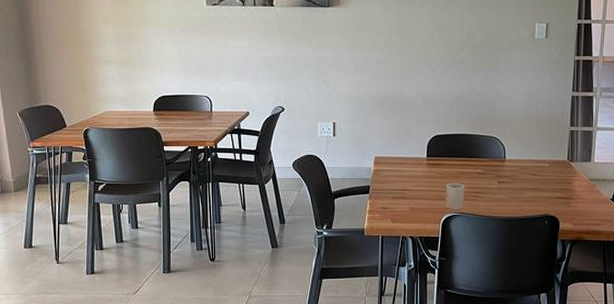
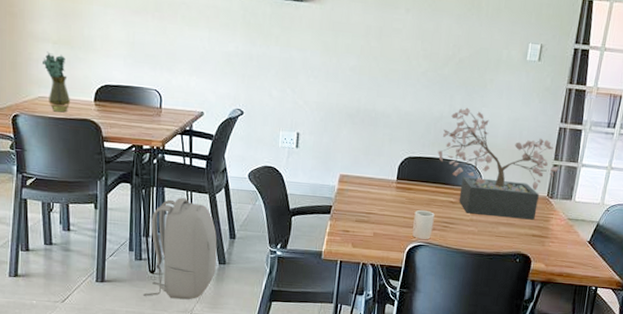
vase: none [108,72,134,124] -> present [43,51,71,113]
backpack: none [206,190,269,283] -> present [143,197,217,300]
decorative plant: none [462,86,575,183] -> present [437,107,559,220]

